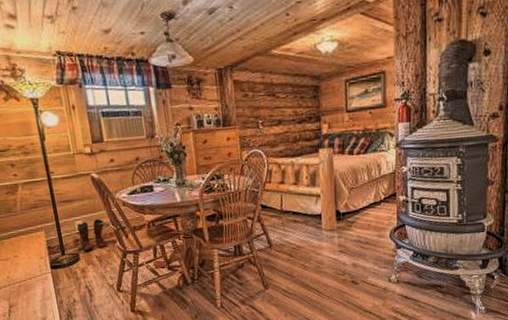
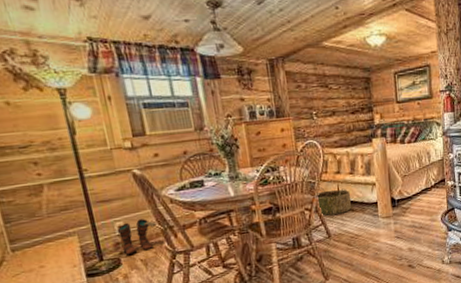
basket: none [258,197,294,225] -> present [315,187,351,216]

